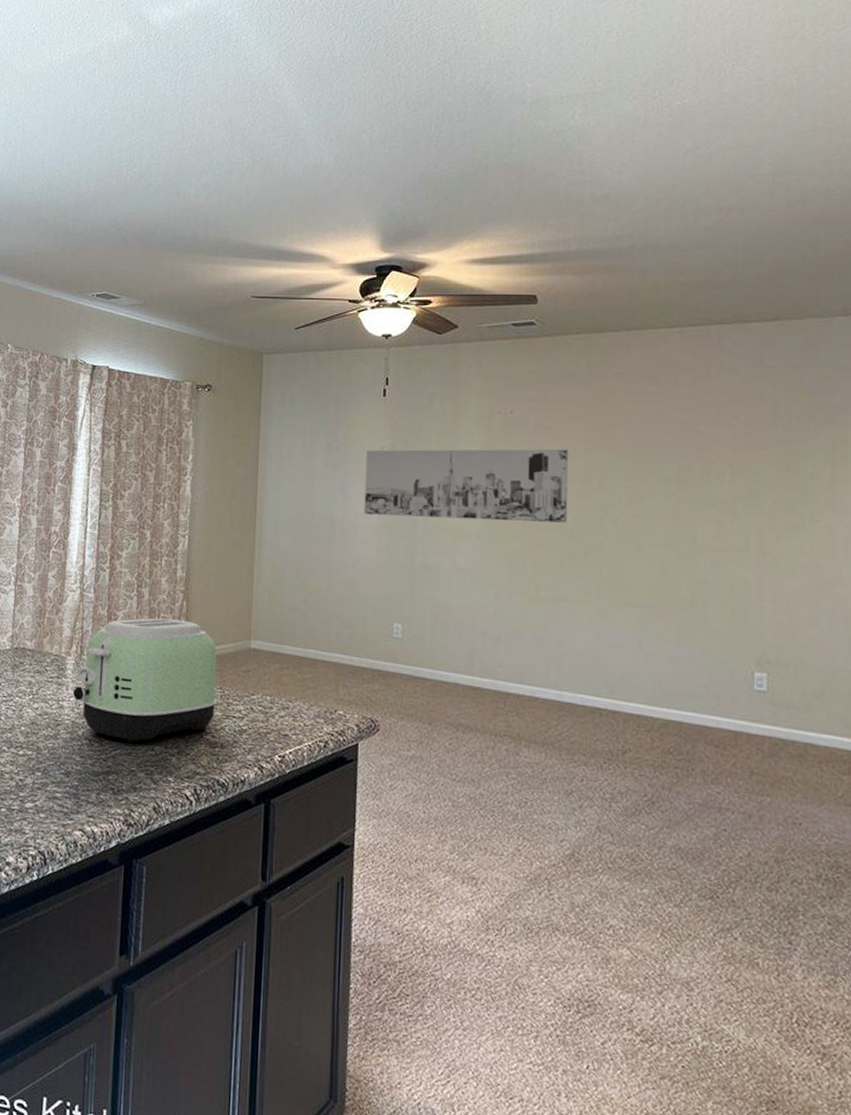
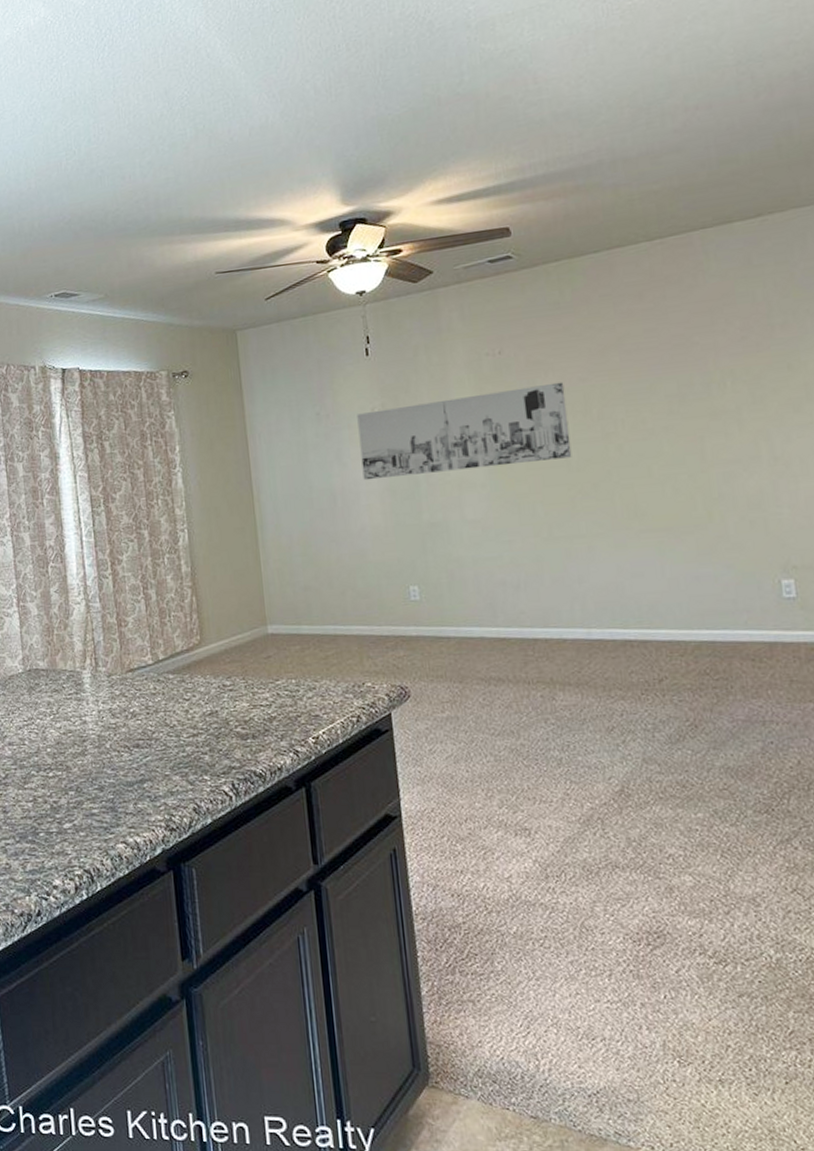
toaster: present [73,618,218,743] -> none [94,616,243,747]

